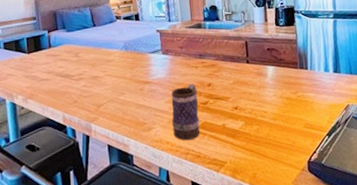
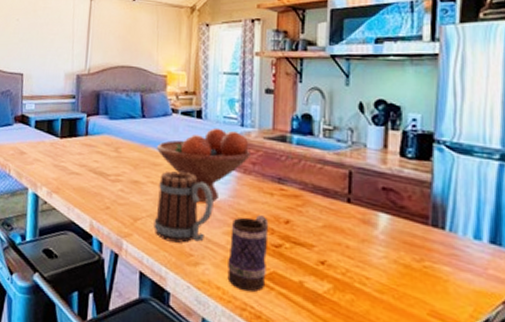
fruit bowl: none [108,25,178,83] -> present [157,127,251,202]
mug: none [113,62,157,117] -> present [153,170,214,243]

